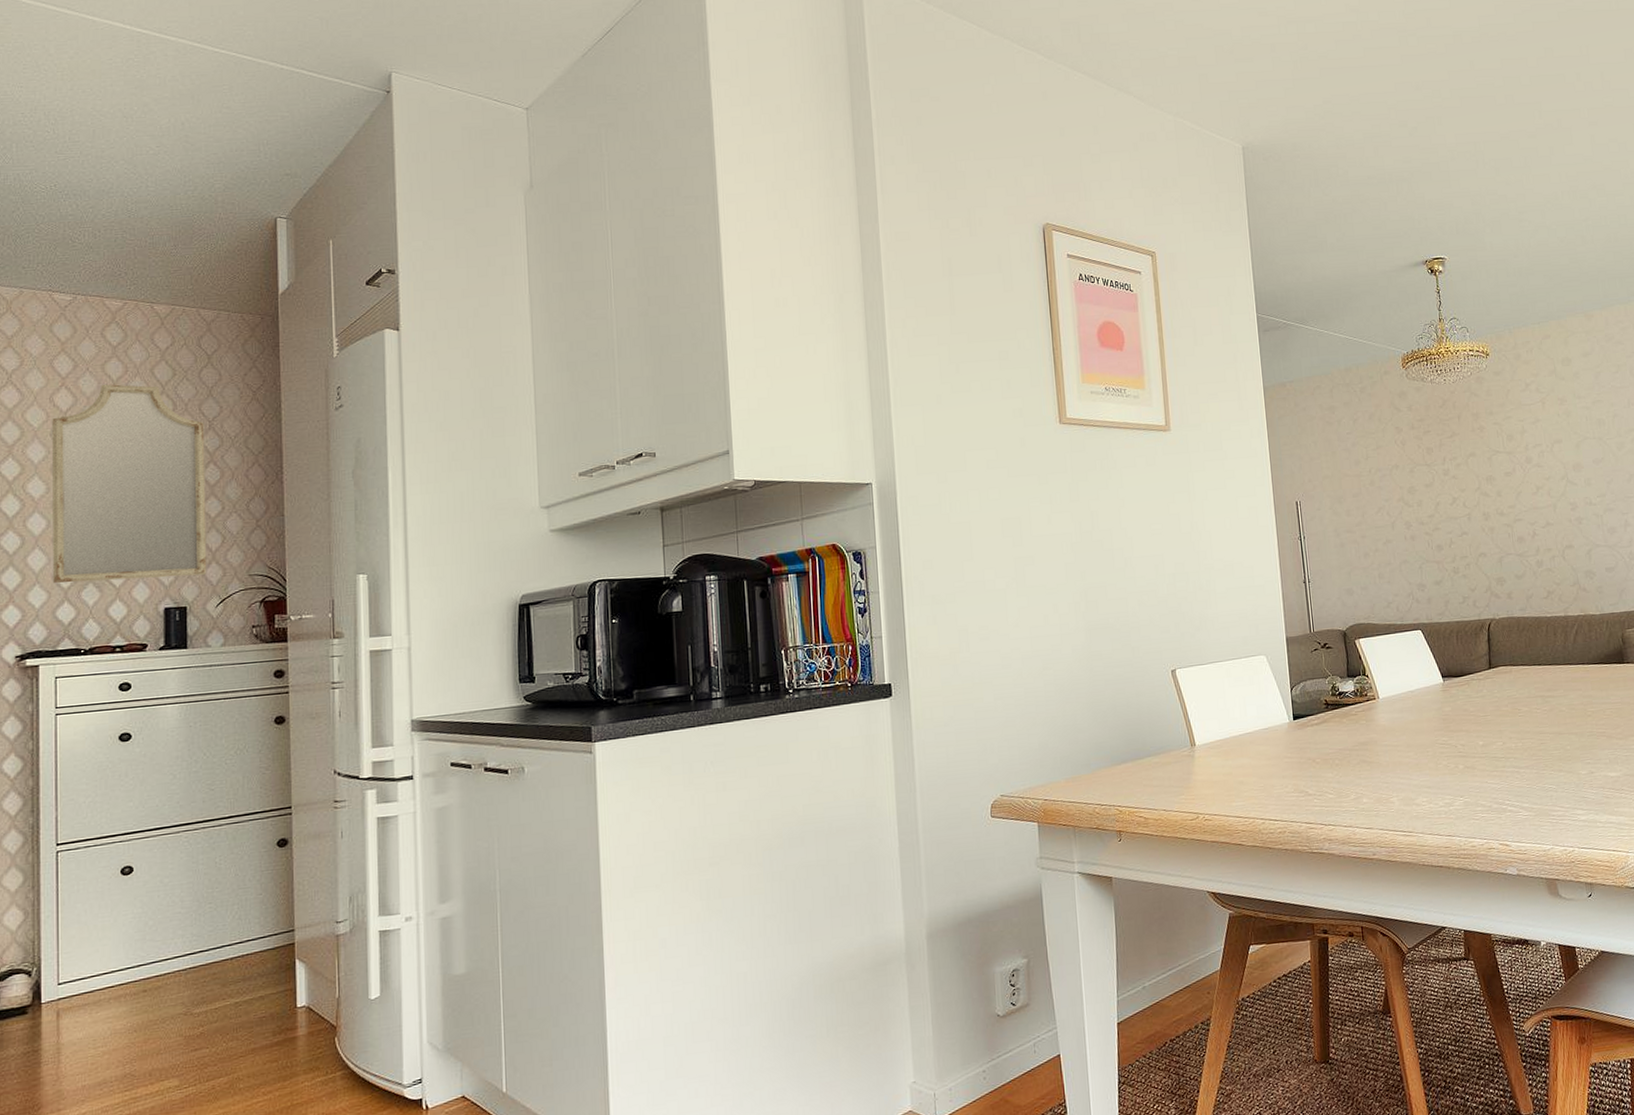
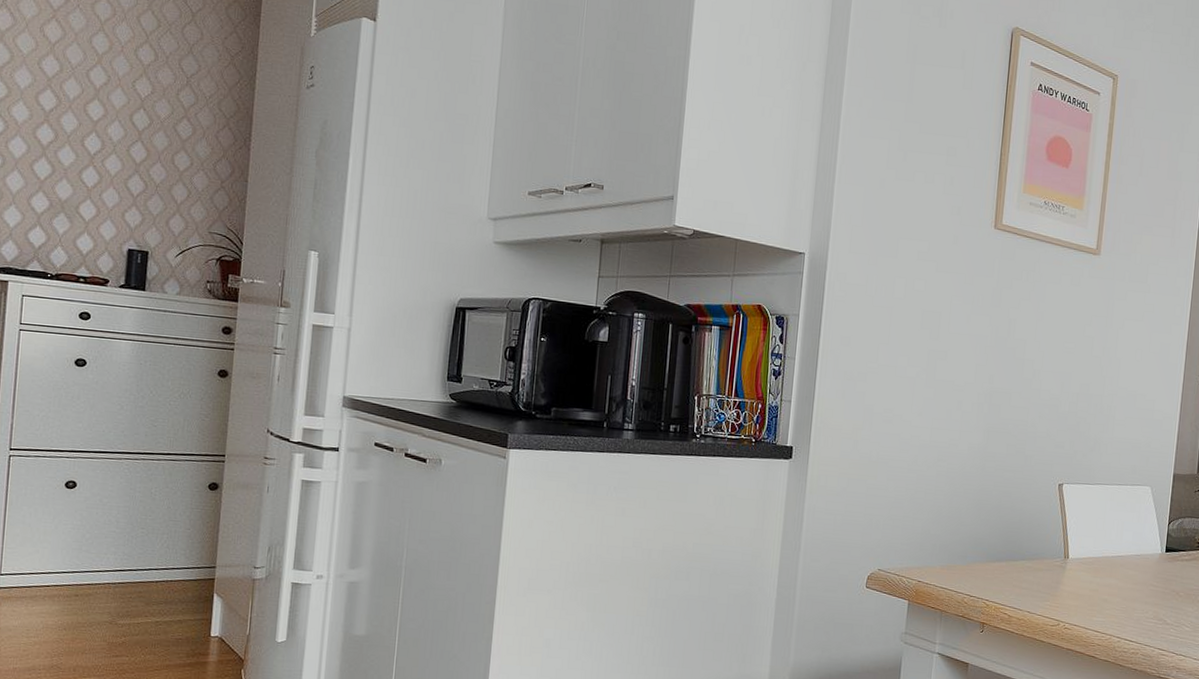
home mirror: present [52,383,207,584] -> none [28,23,183,225]

